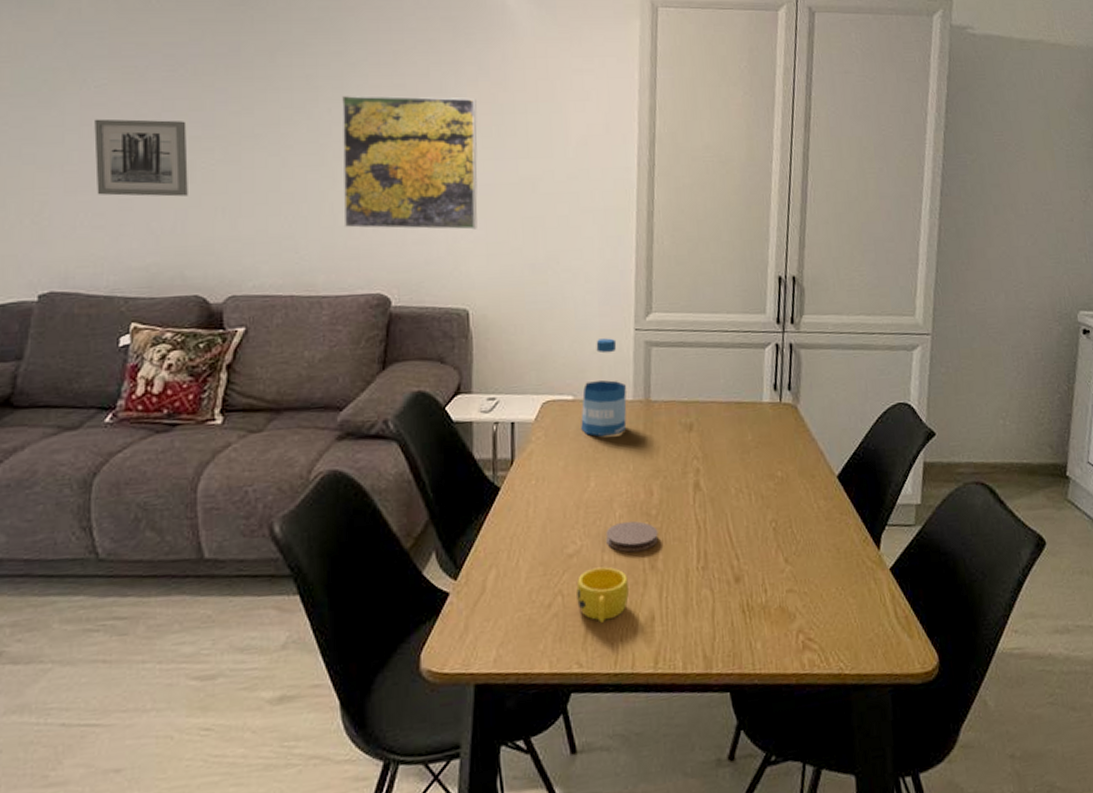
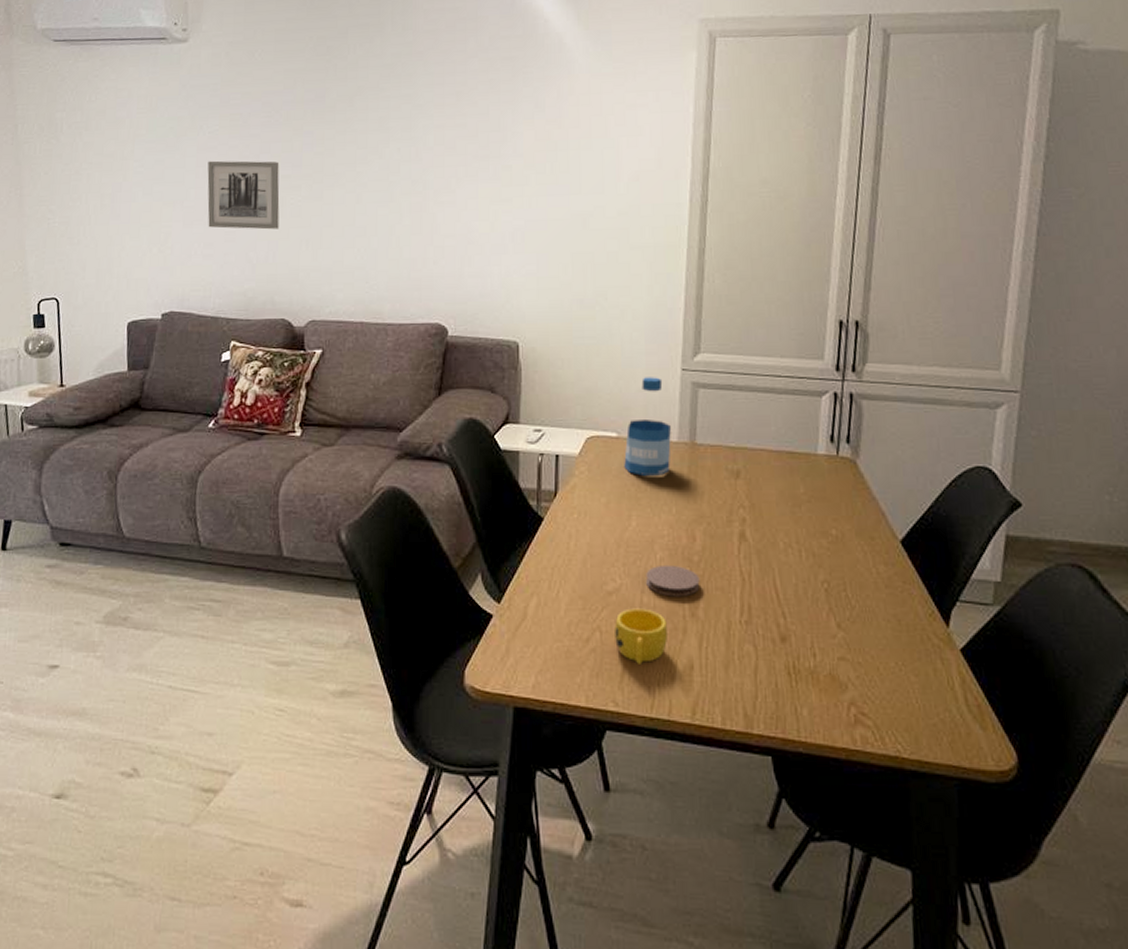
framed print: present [342,96,478,230] -> none [408,135,532,264]

